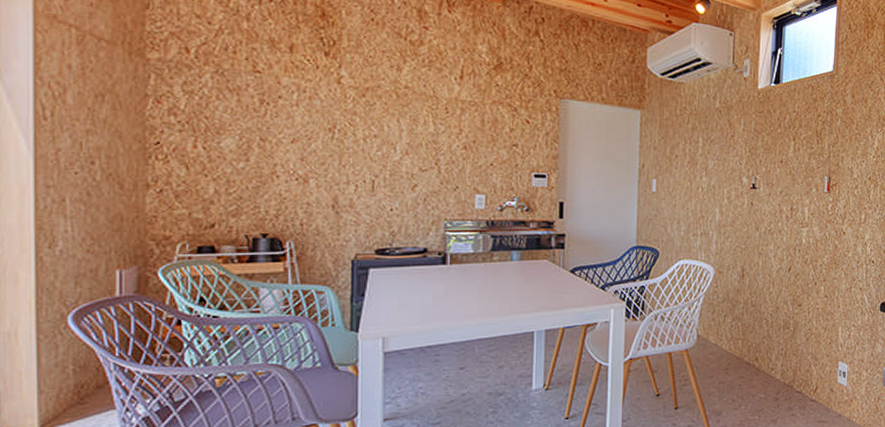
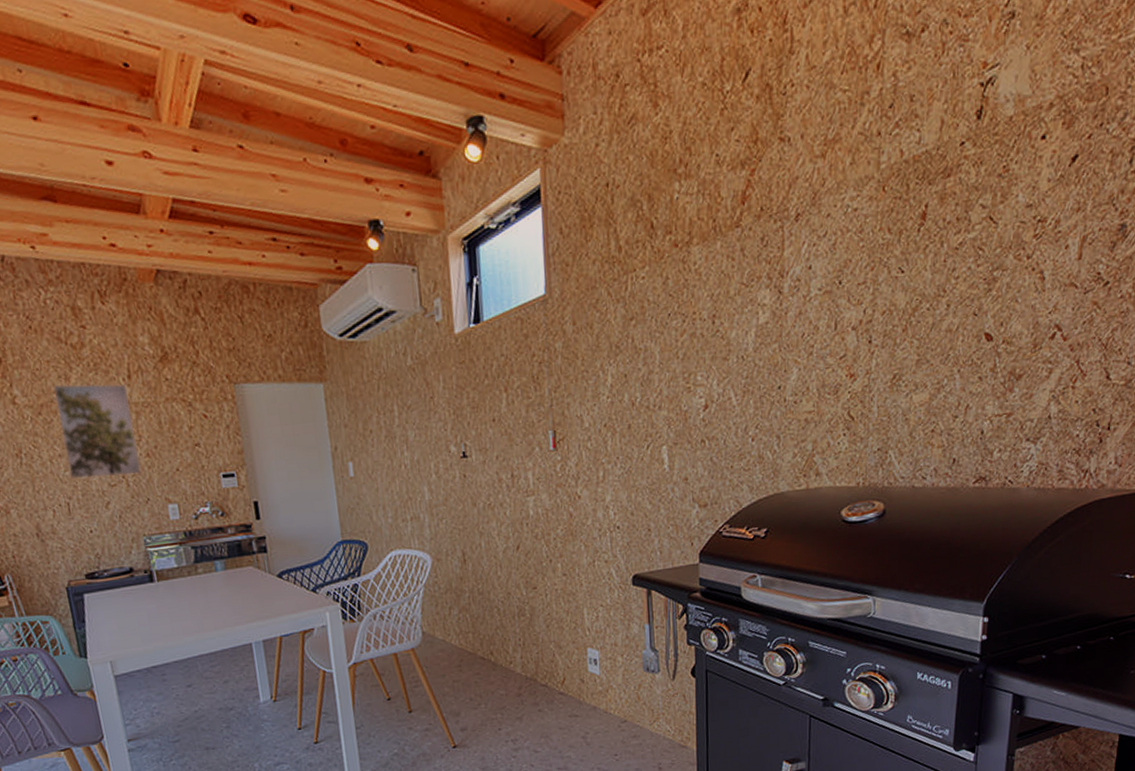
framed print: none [382,73,457,163] -> present [53,383,142,478]

